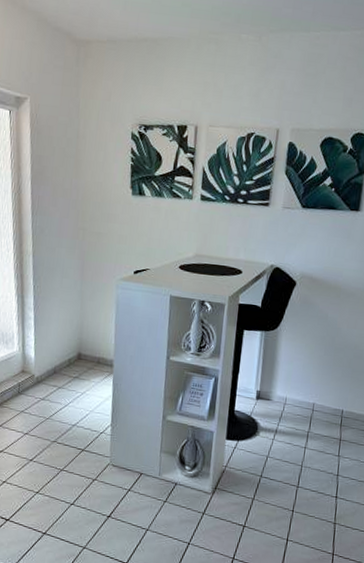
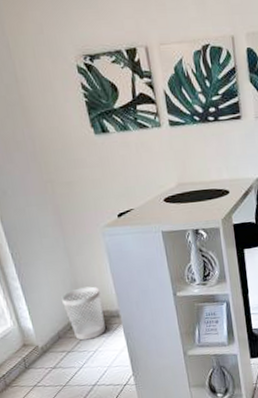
wastebasket: none [65,330,101,381] -> present [61,286,106,341]

